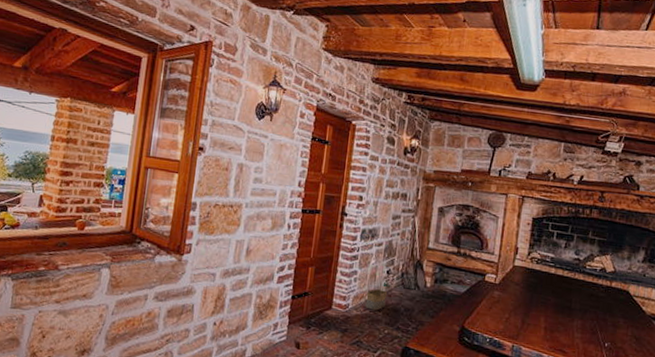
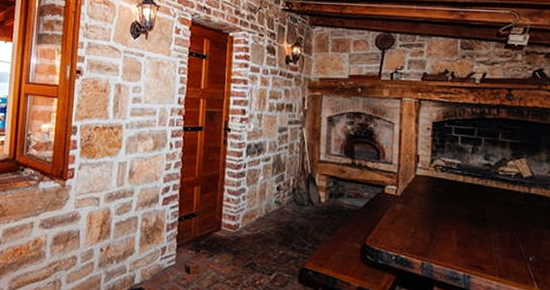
basket: present [365,274,388,311] -> none [256,191,279,230]

